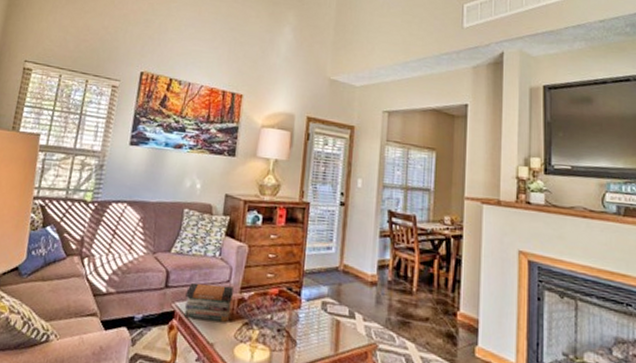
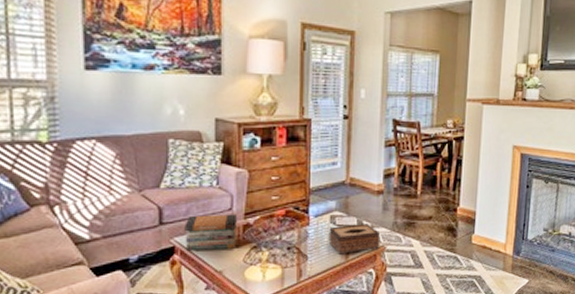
tissue box: none [318,313,373,347] -> present [328,224,381,255]

